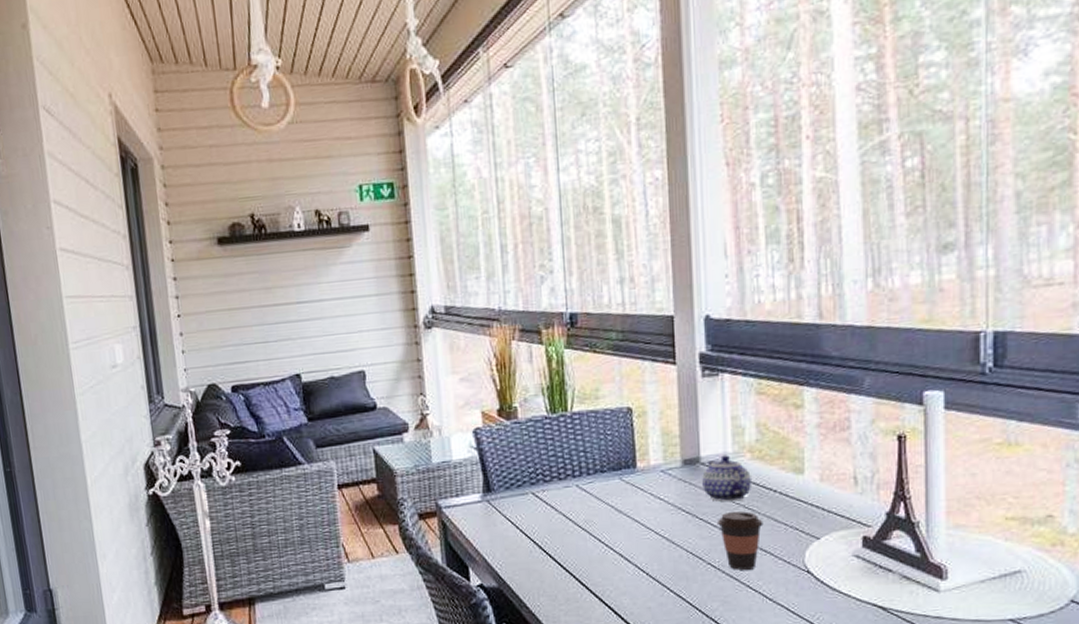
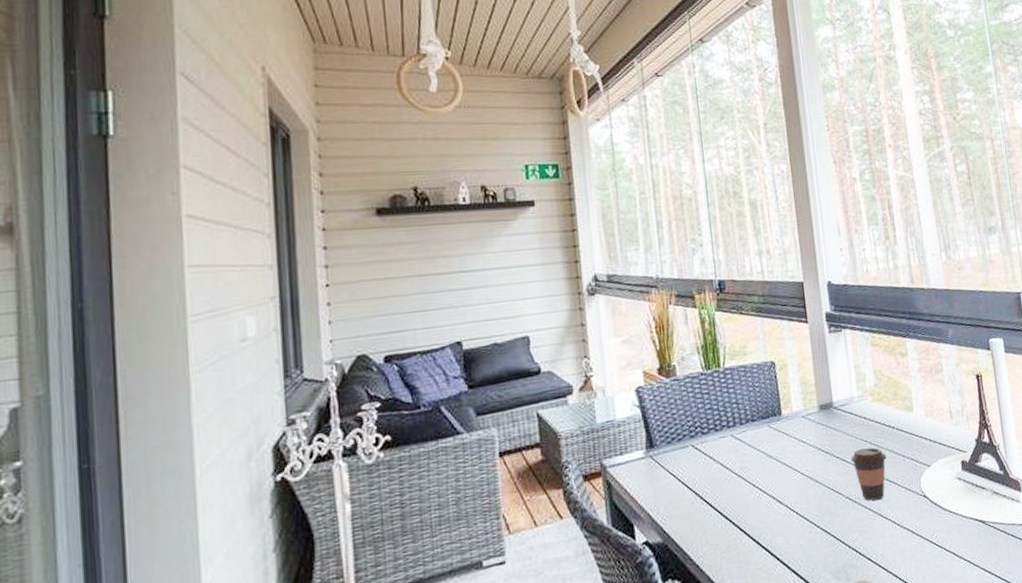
teapot: present [702,455,751,502] -> none [835,399,875,441]

